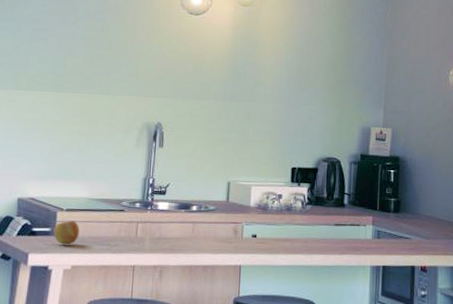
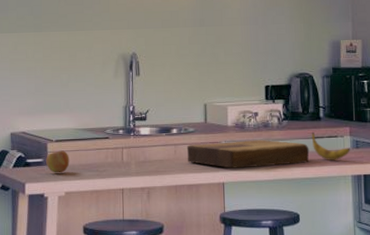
cutting board: none [204,223,331,252] -> present [186,140,310,169]
banana: none [334,218,372,249] -> present [311,131,351,160]

